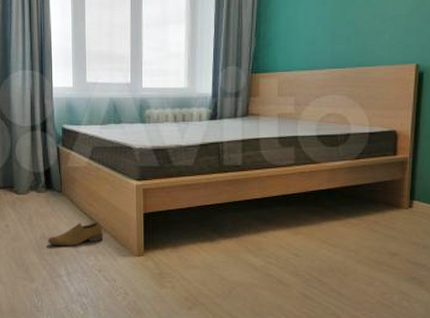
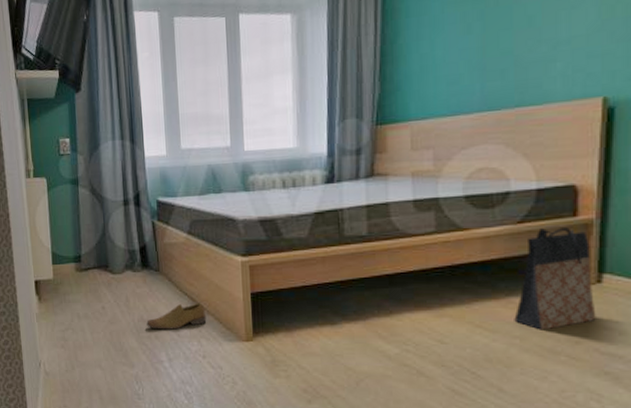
bag: none [350,164,408,245] -> present [514,227,596,330]

